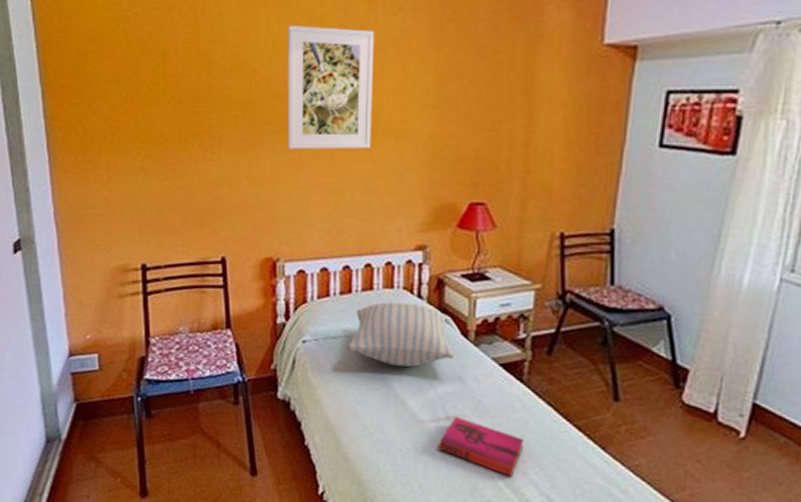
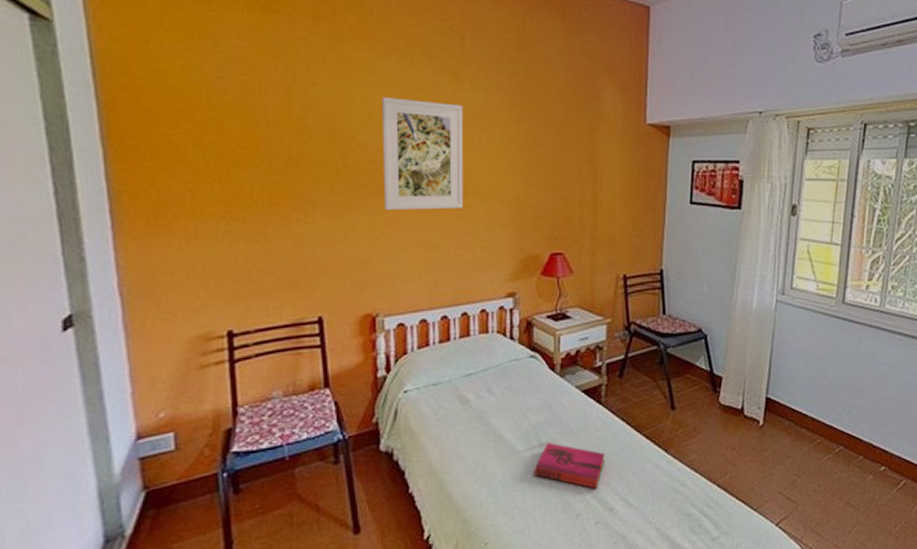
pillow: present [348,302,455,367] -> none [448,345,544,404]

